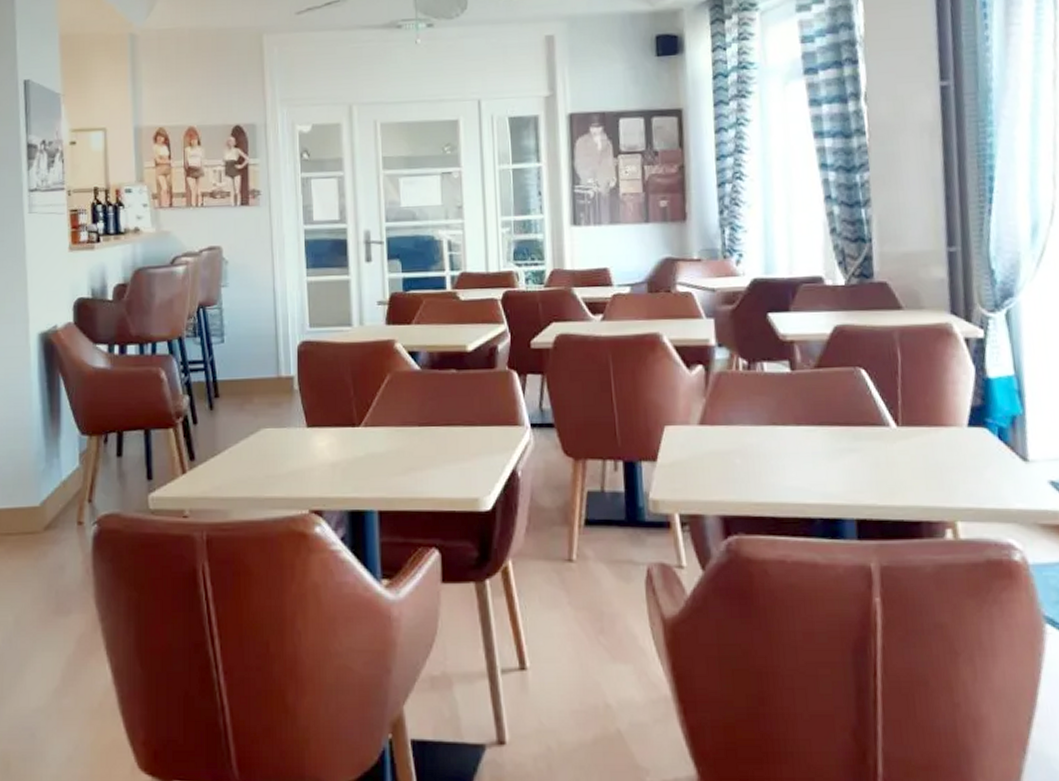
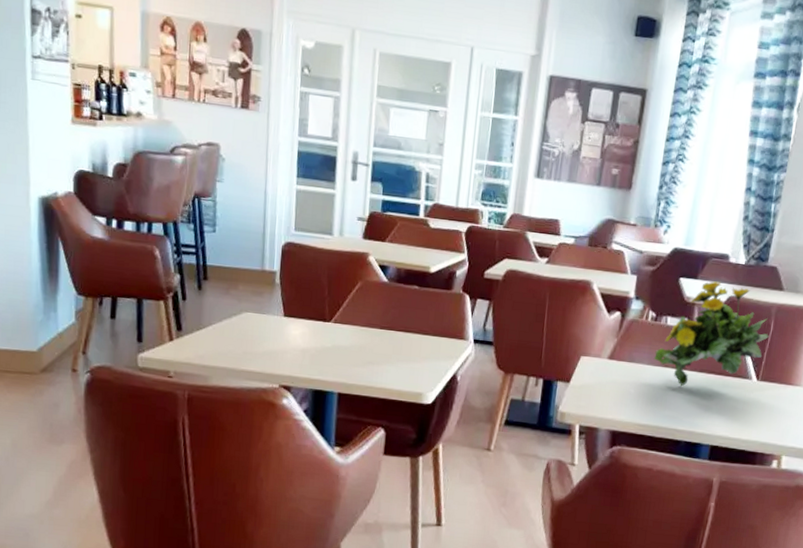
flowering plant: none [756,311,898,447] -> present [654,281,769,387]

